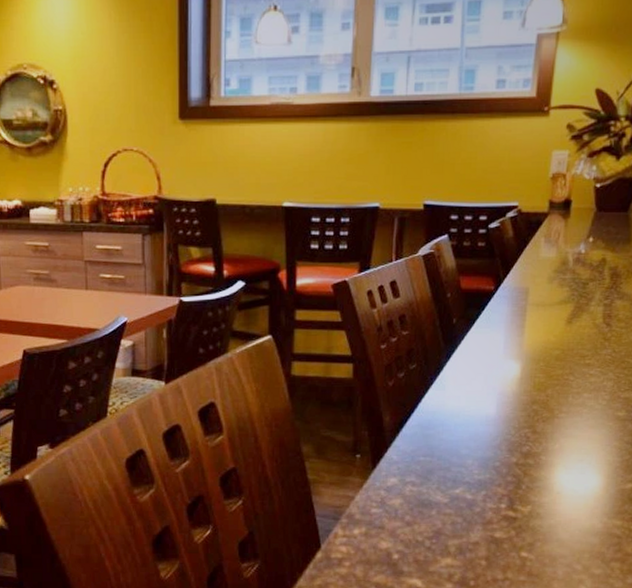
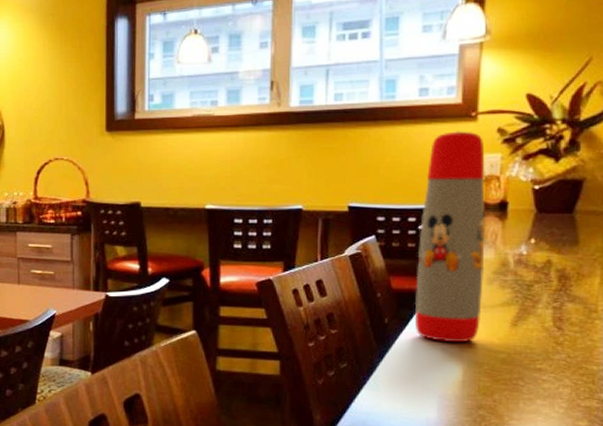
water bottle: none [481,126,554,341] -> present [415,131,485,343]

